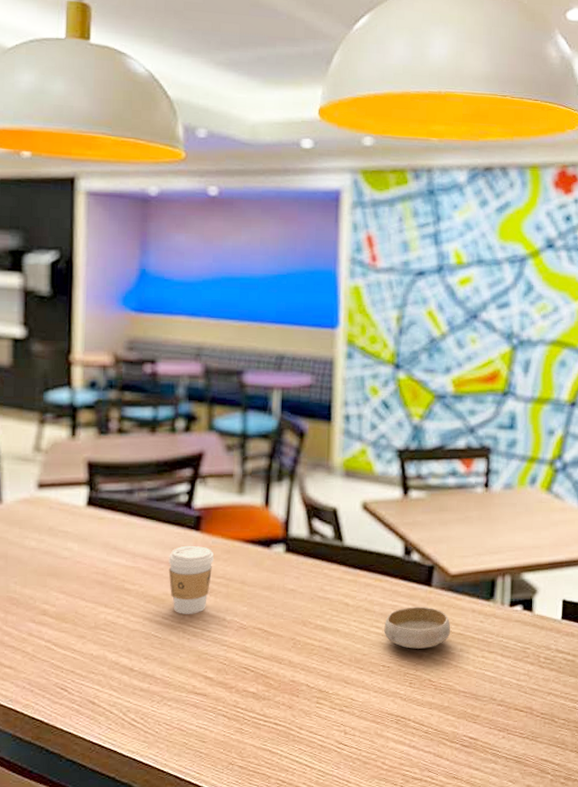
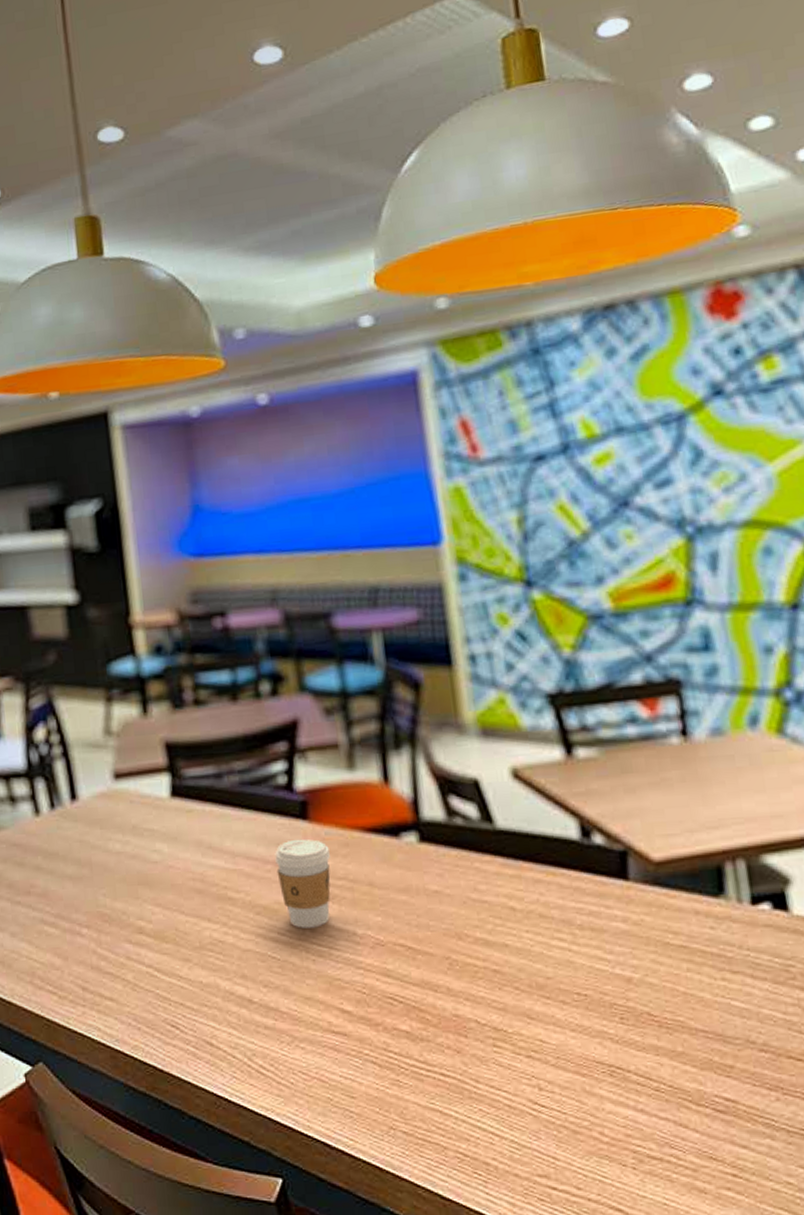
bowl: present [384,606,451,649] -> none [569,908,669,969]

